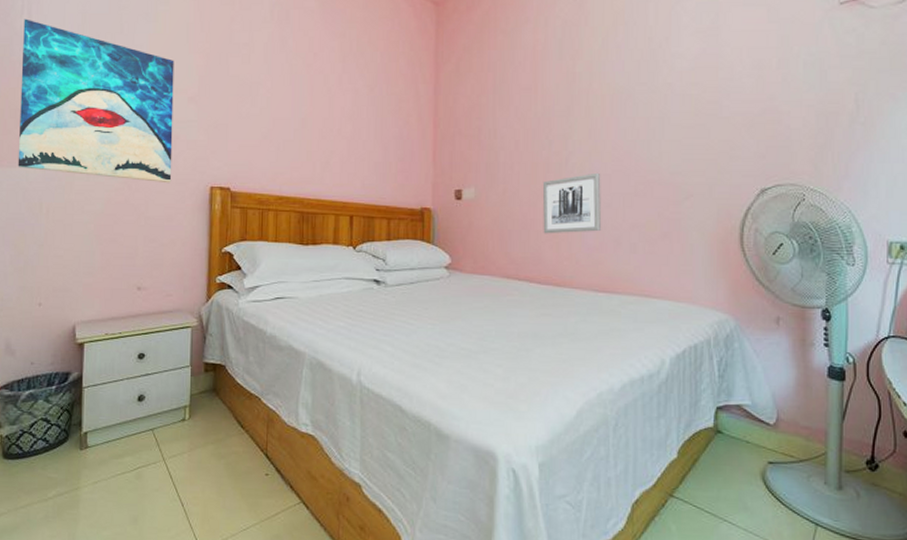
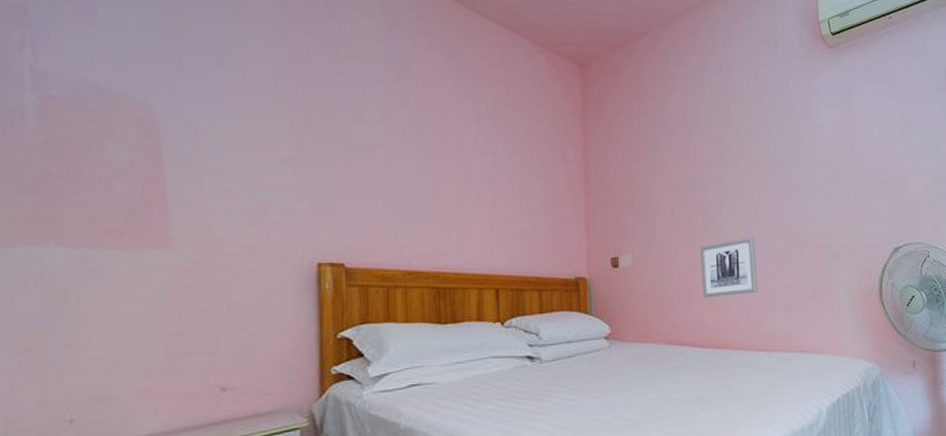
wall art: present [18,19,174,184] -> none [24,55,264,261]

